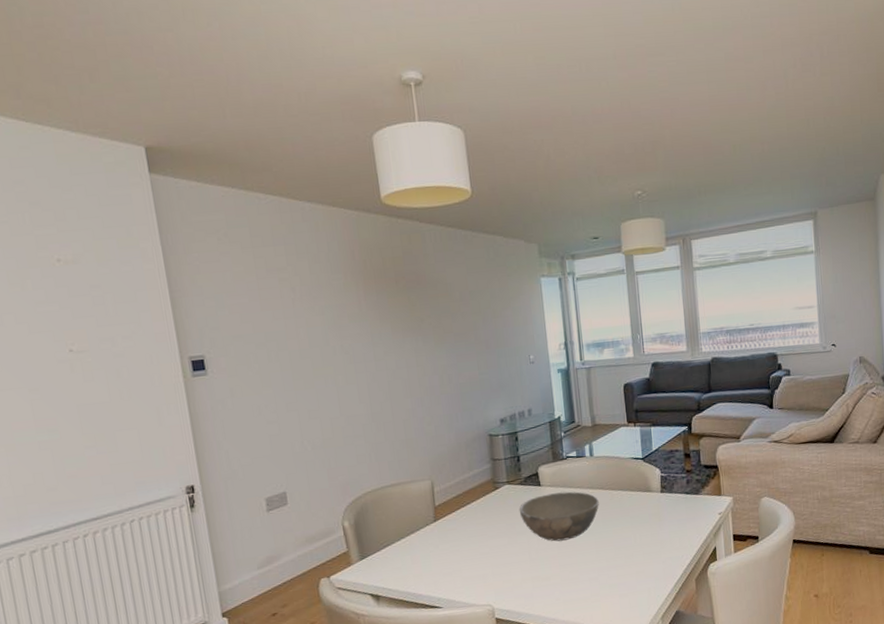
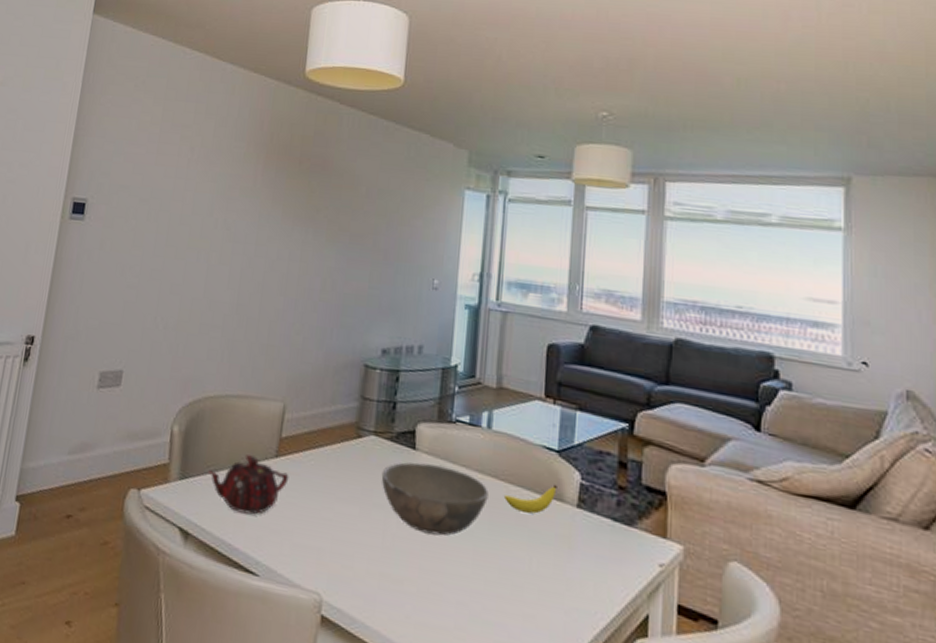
teapot: none [382,526,449,570] -> present [208,455,289,515]
banana: none [610,481,646,507] -> present [504,484,557,514]

